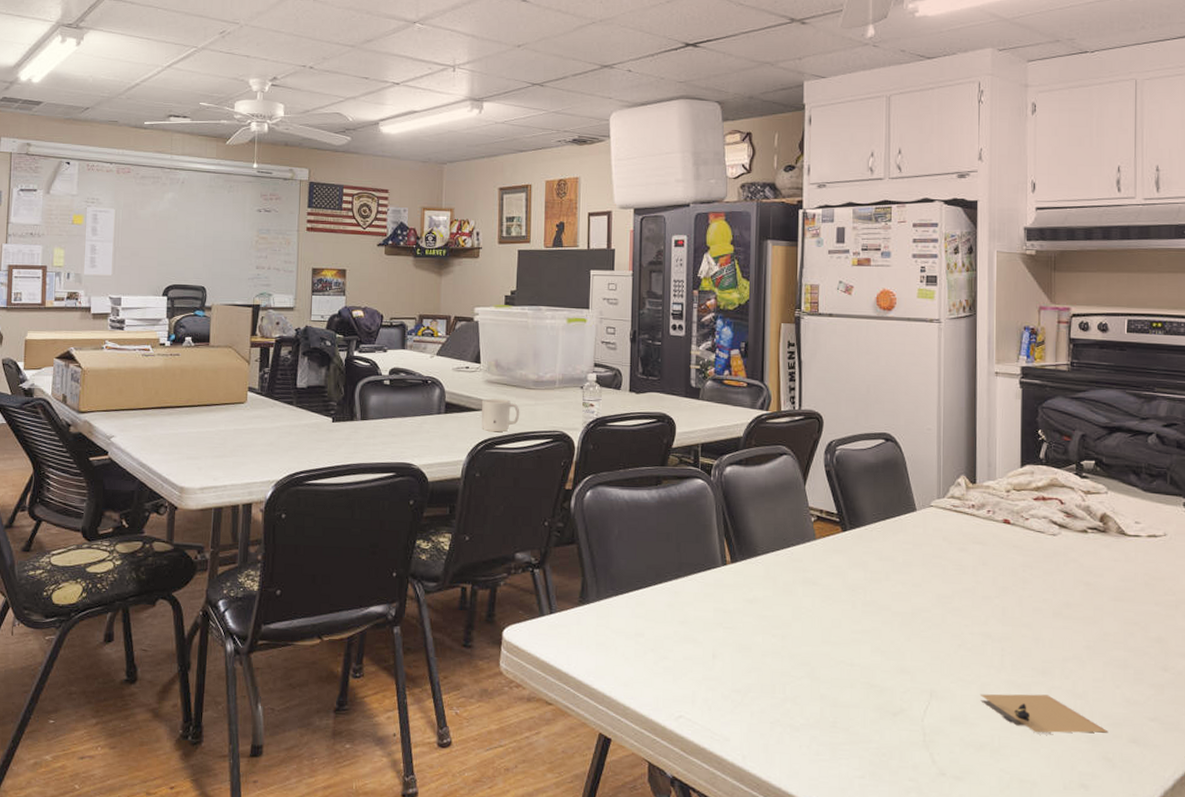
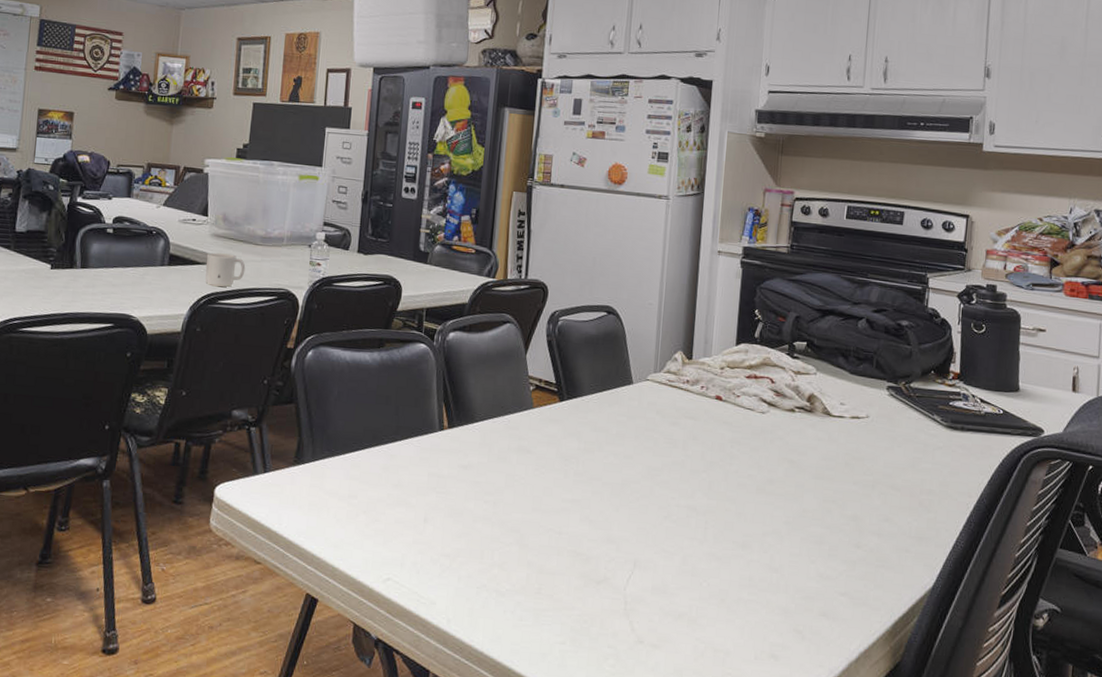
clipboard: present [980,694,1107,734] -> none [682,565,800,606]

